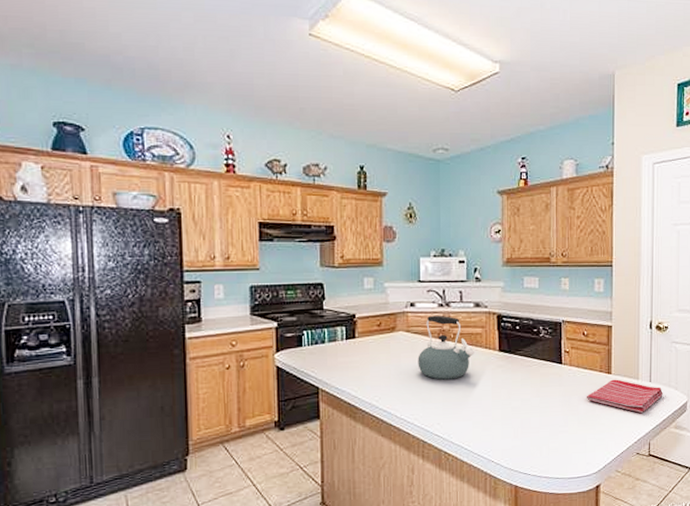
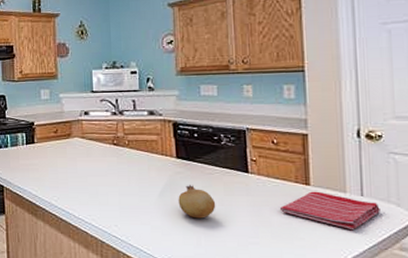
kettle: present [418,315,474,380] -> none [93,122,150,184]
fruit: none [499,378,533,411] -> present [178,185,216,219]

